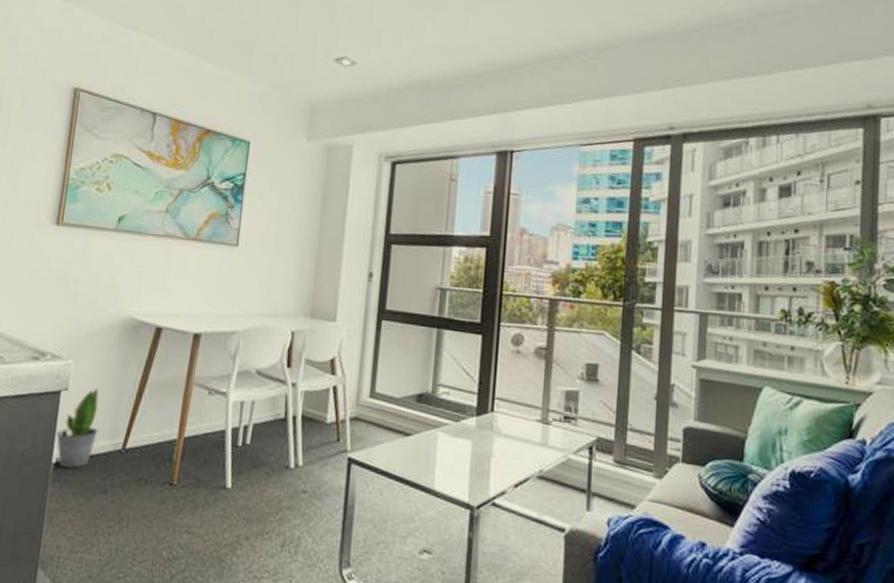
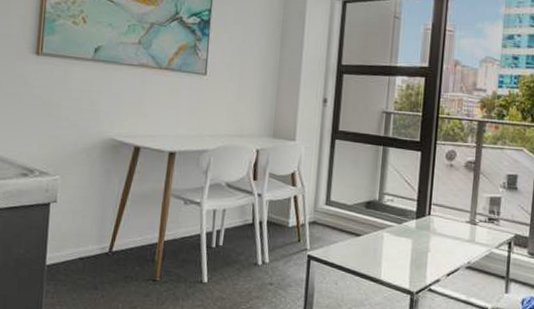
potted plant: present [56,388,99,468] -> none [48,200,86,269]

